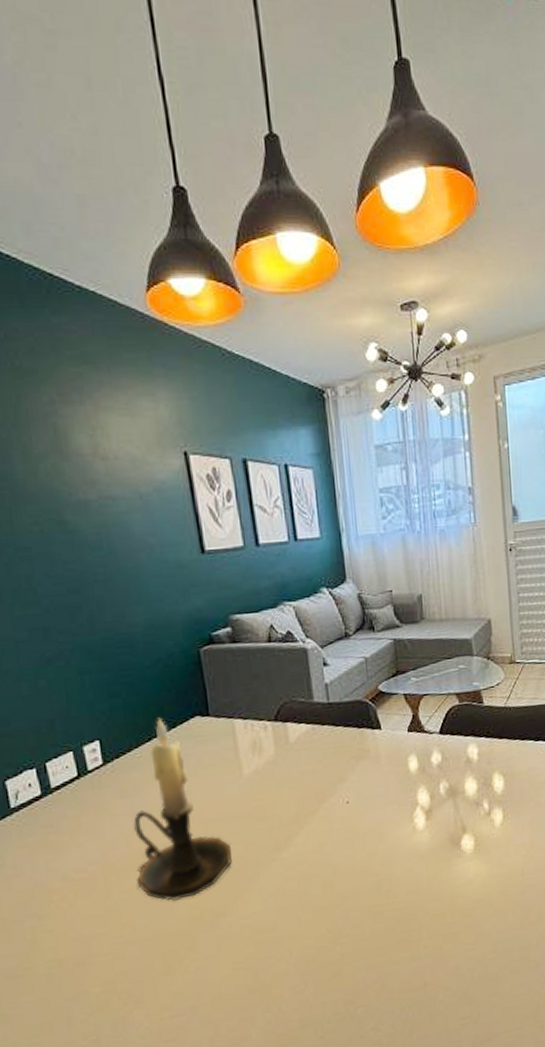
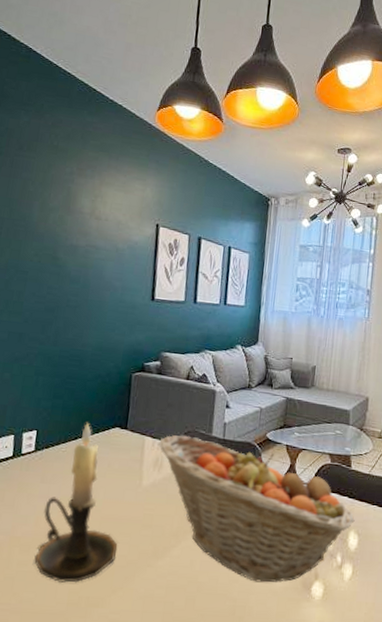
fruit basket: none [252,707,497,851] -> present [159,435,355,583]

